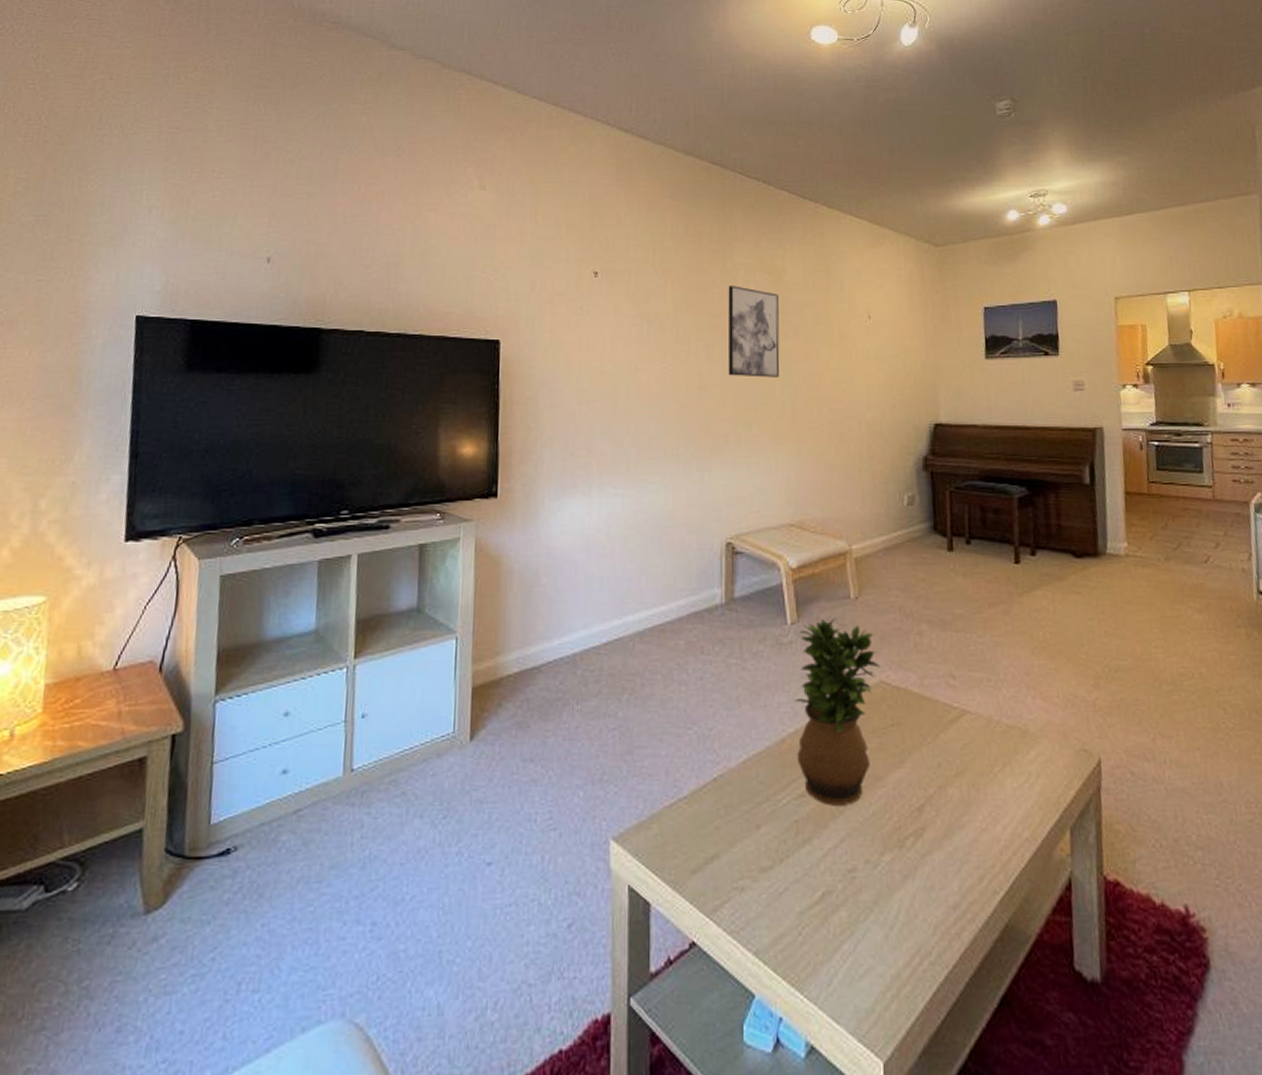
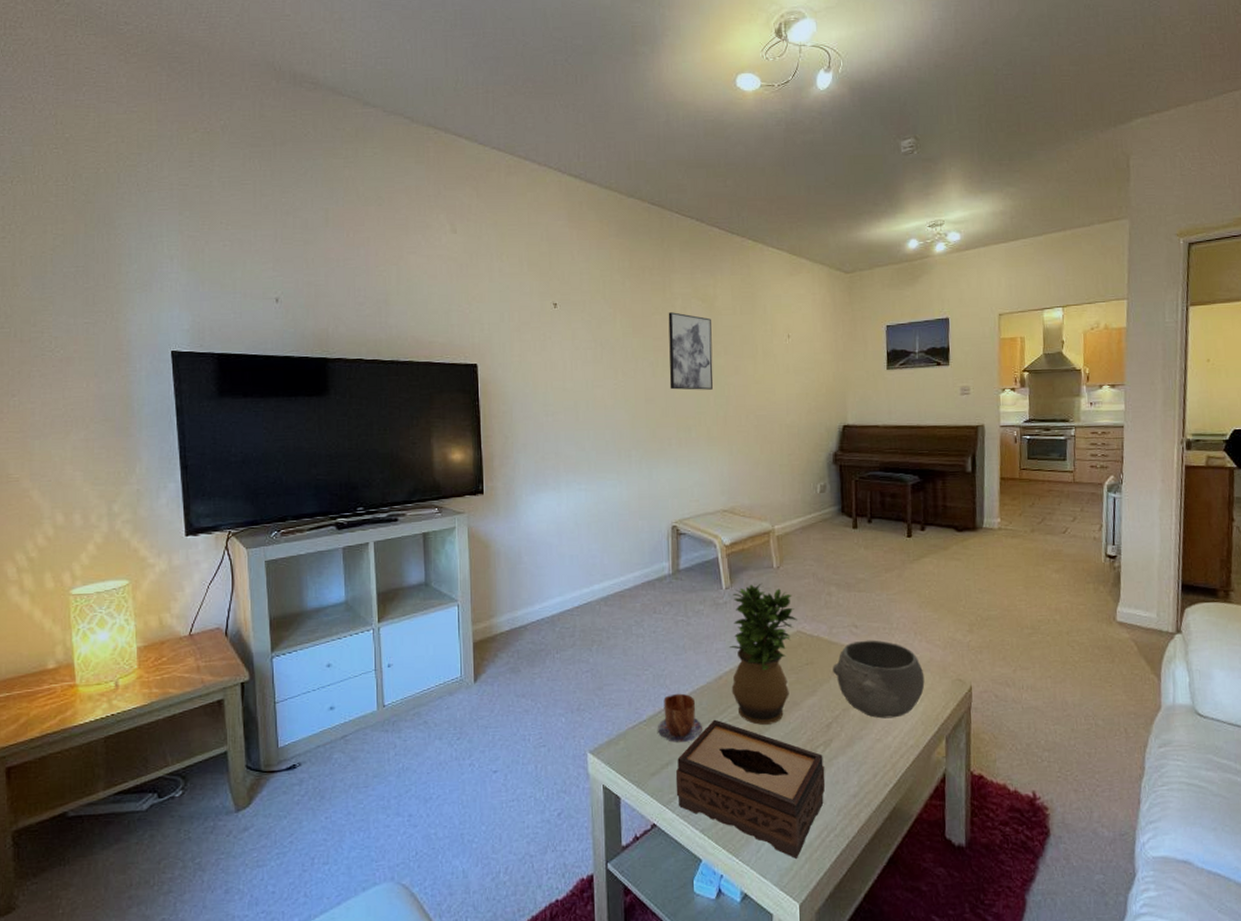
mug: none [702,761,760,828] -> present [658,693,703,742]
tissue box: none [723,797,917,996] -> present [675,719,826,859]
bowl: none [925,694,1042,801] -> present [833,640,925,719]

